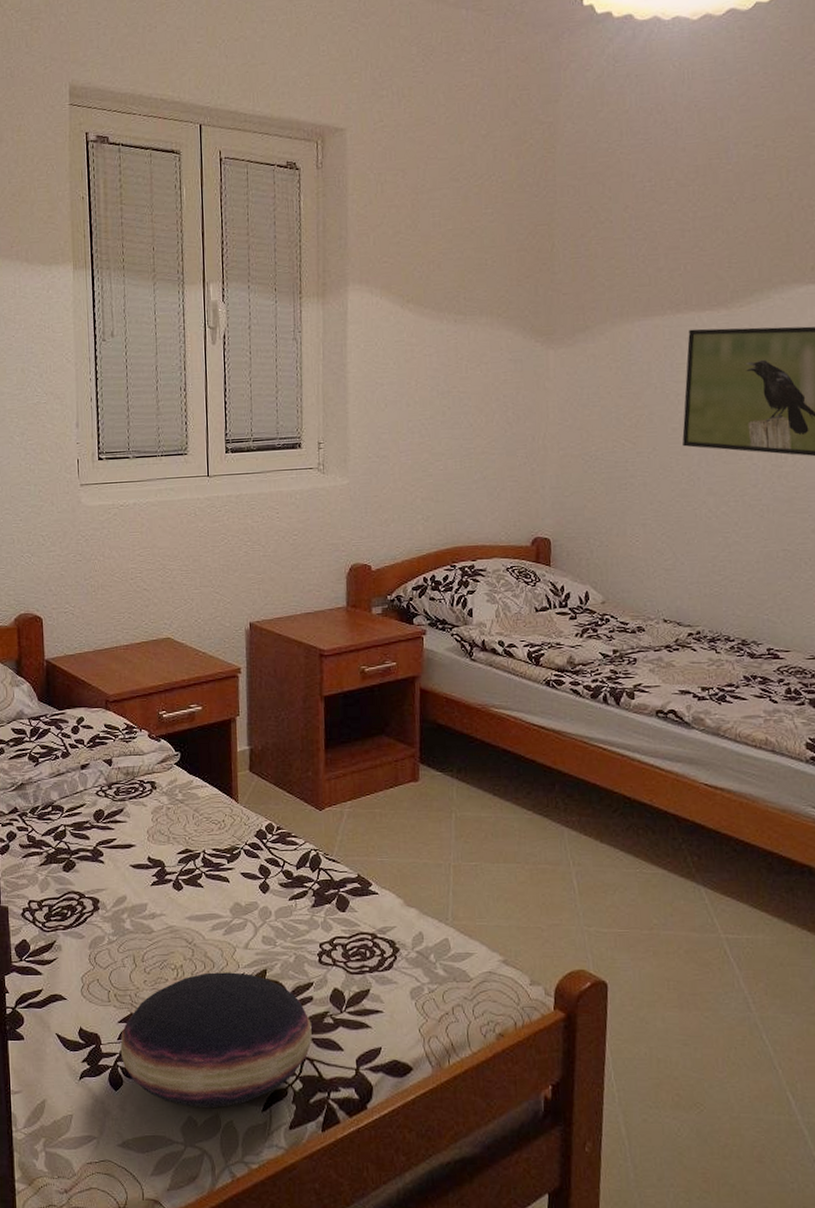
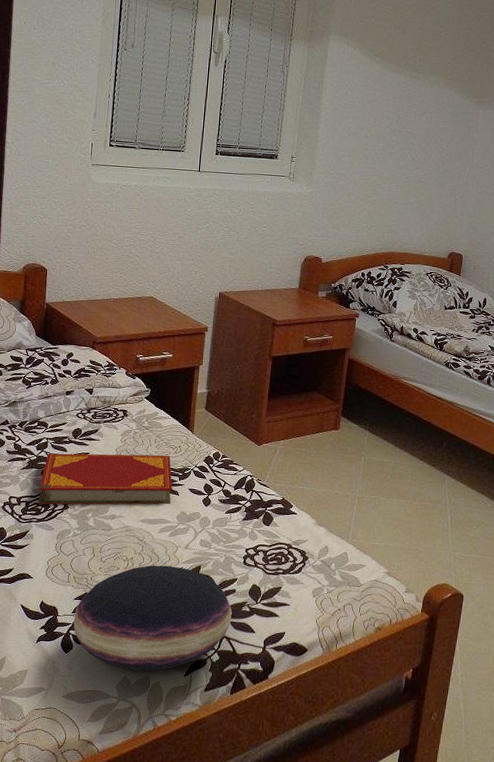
hardback book: none [62,833,222,907] -> present [38,453,173,505]

